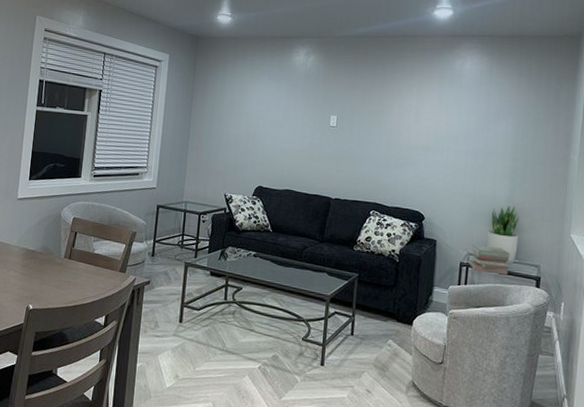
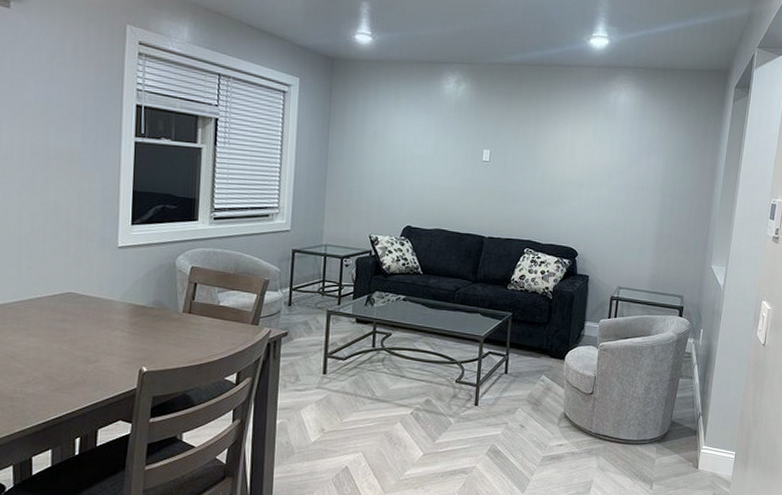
books: present [469,245,510,275] -> none [619,279,657,307]
planter: present [487,205,520,264] -> none [636,239,667,296]

